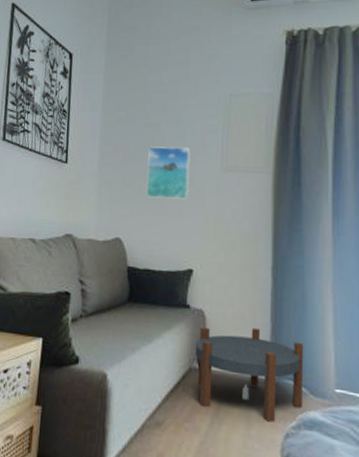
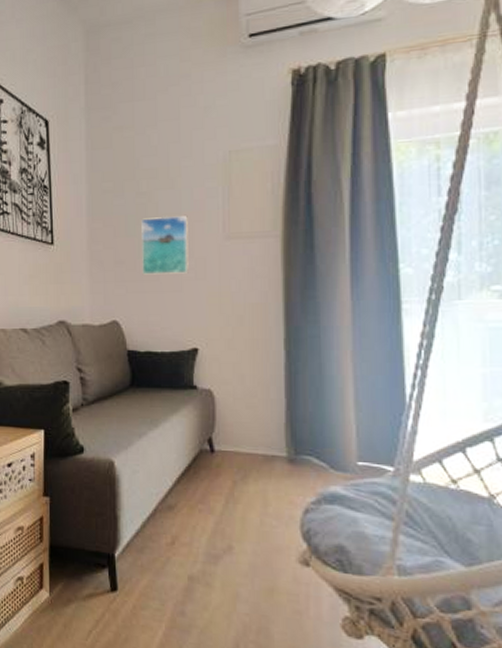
side table: present [194,327,304,422] -> none [204,404,323,499]

